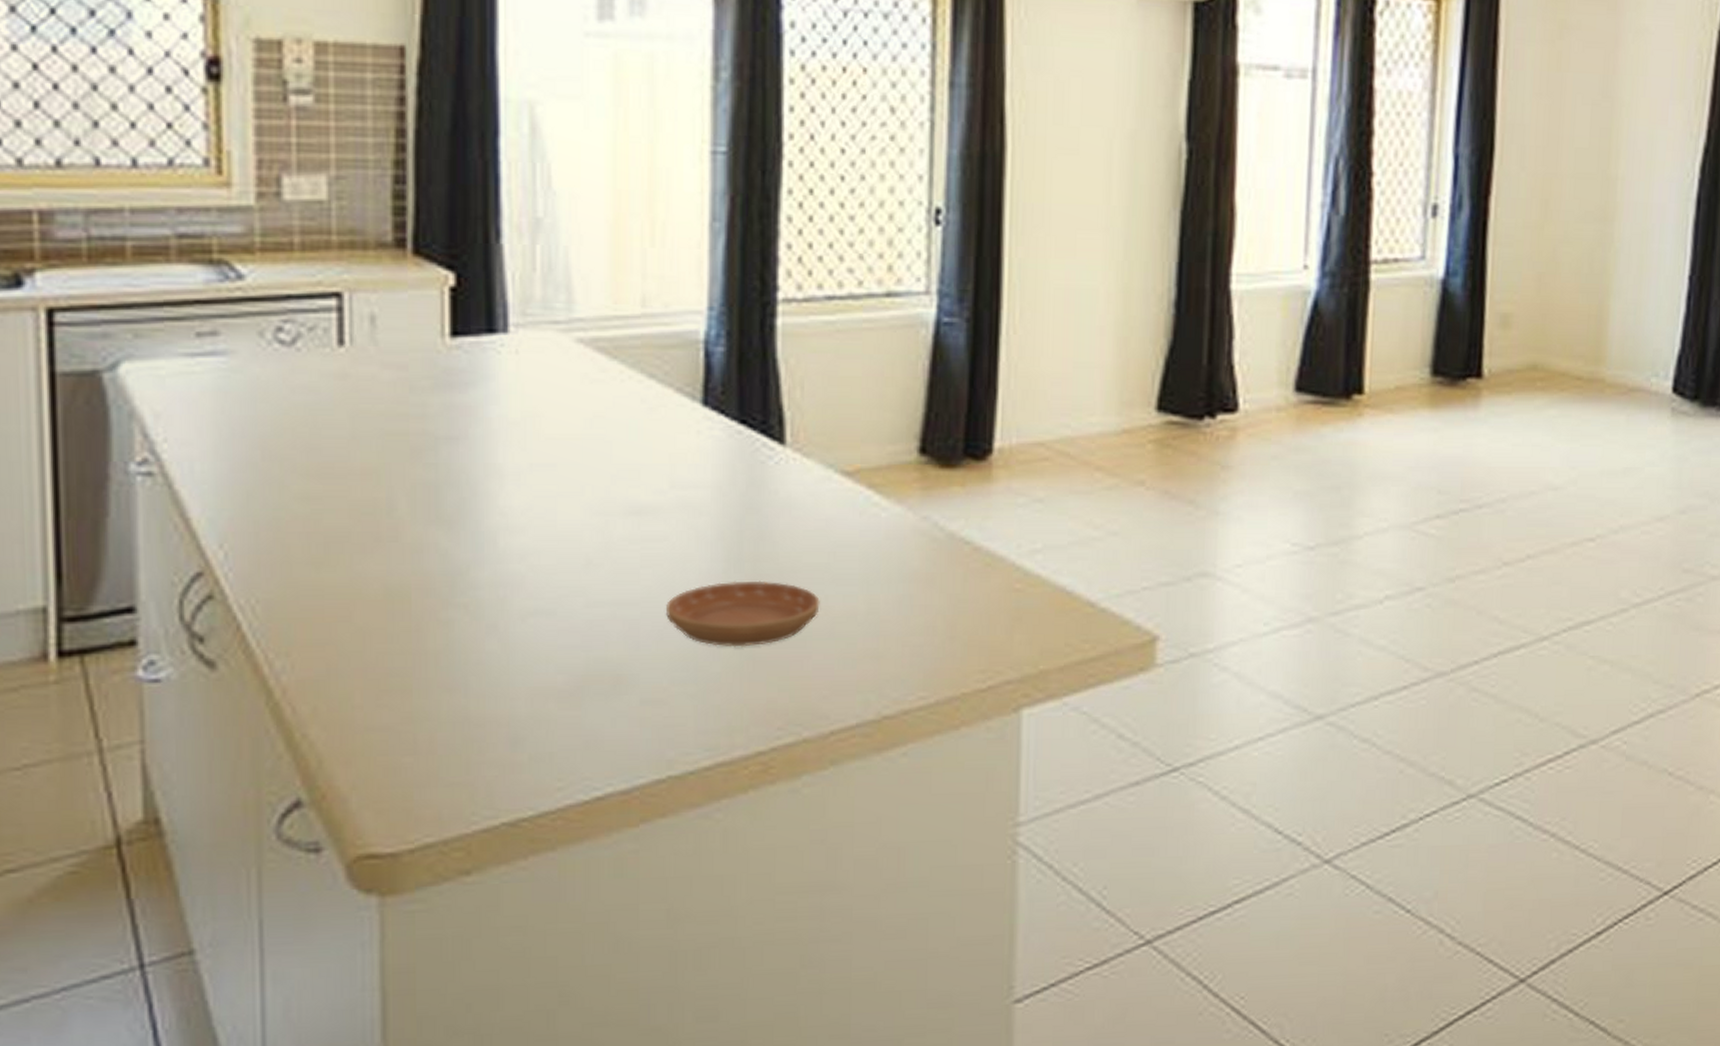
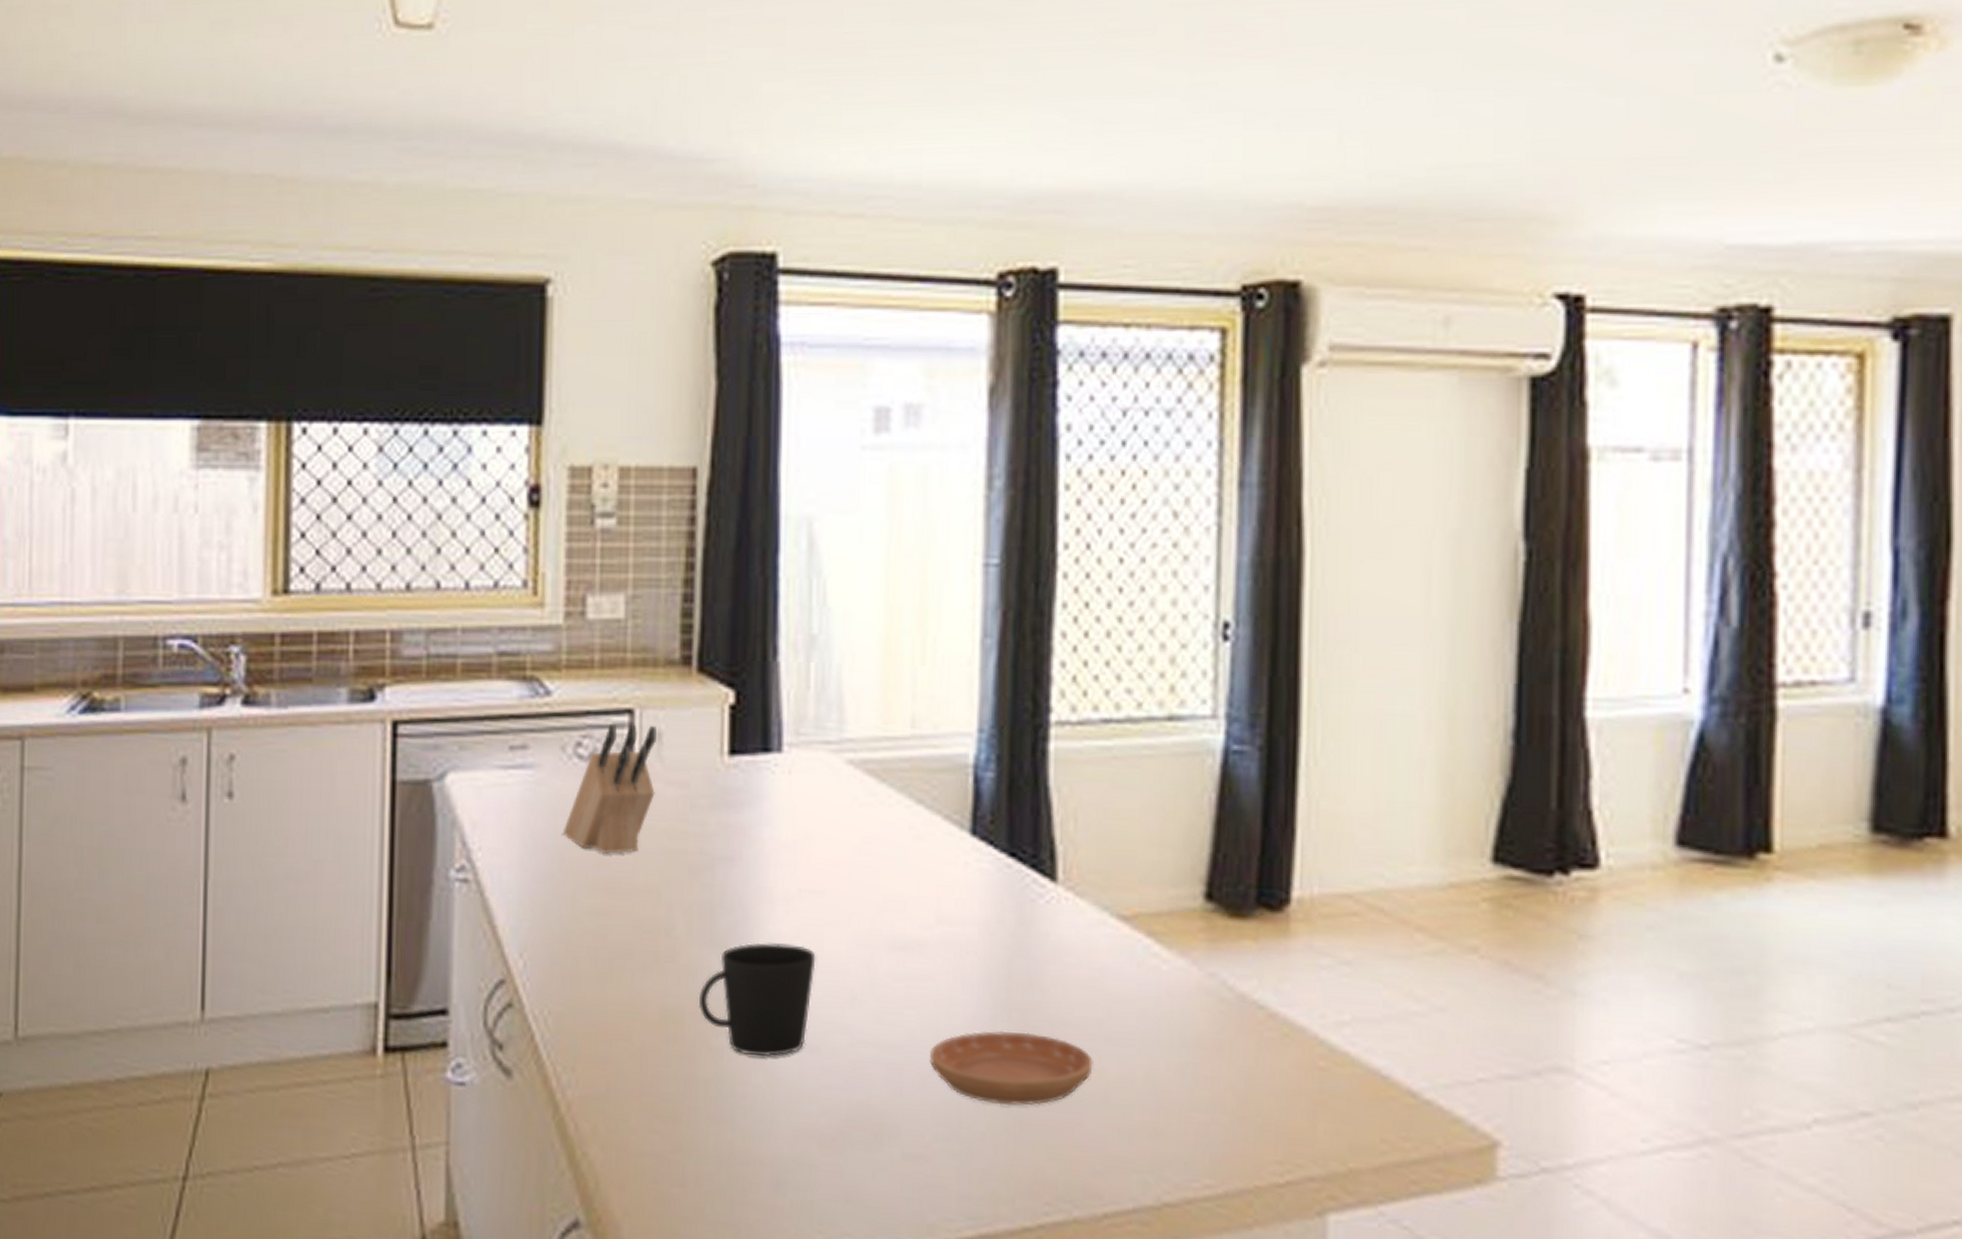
knife block: none [264,307,370,439] -> present [562,723,657,854]
cup: none [427,517,549,625] -> present [699,942,816,1057]

